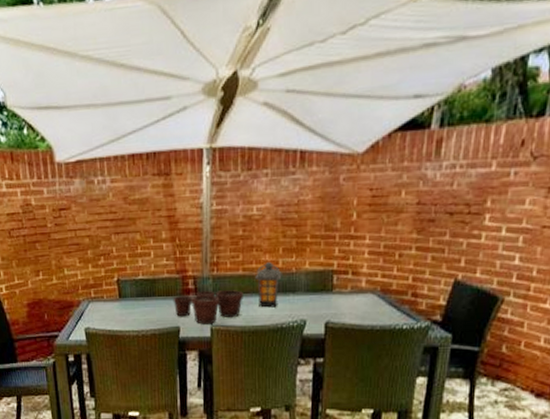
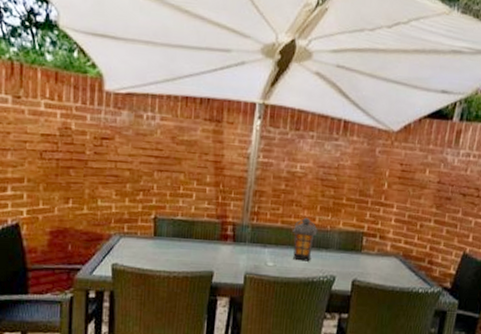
flower pot: present [173,290,243,325] -> none [209,238,280,272]

